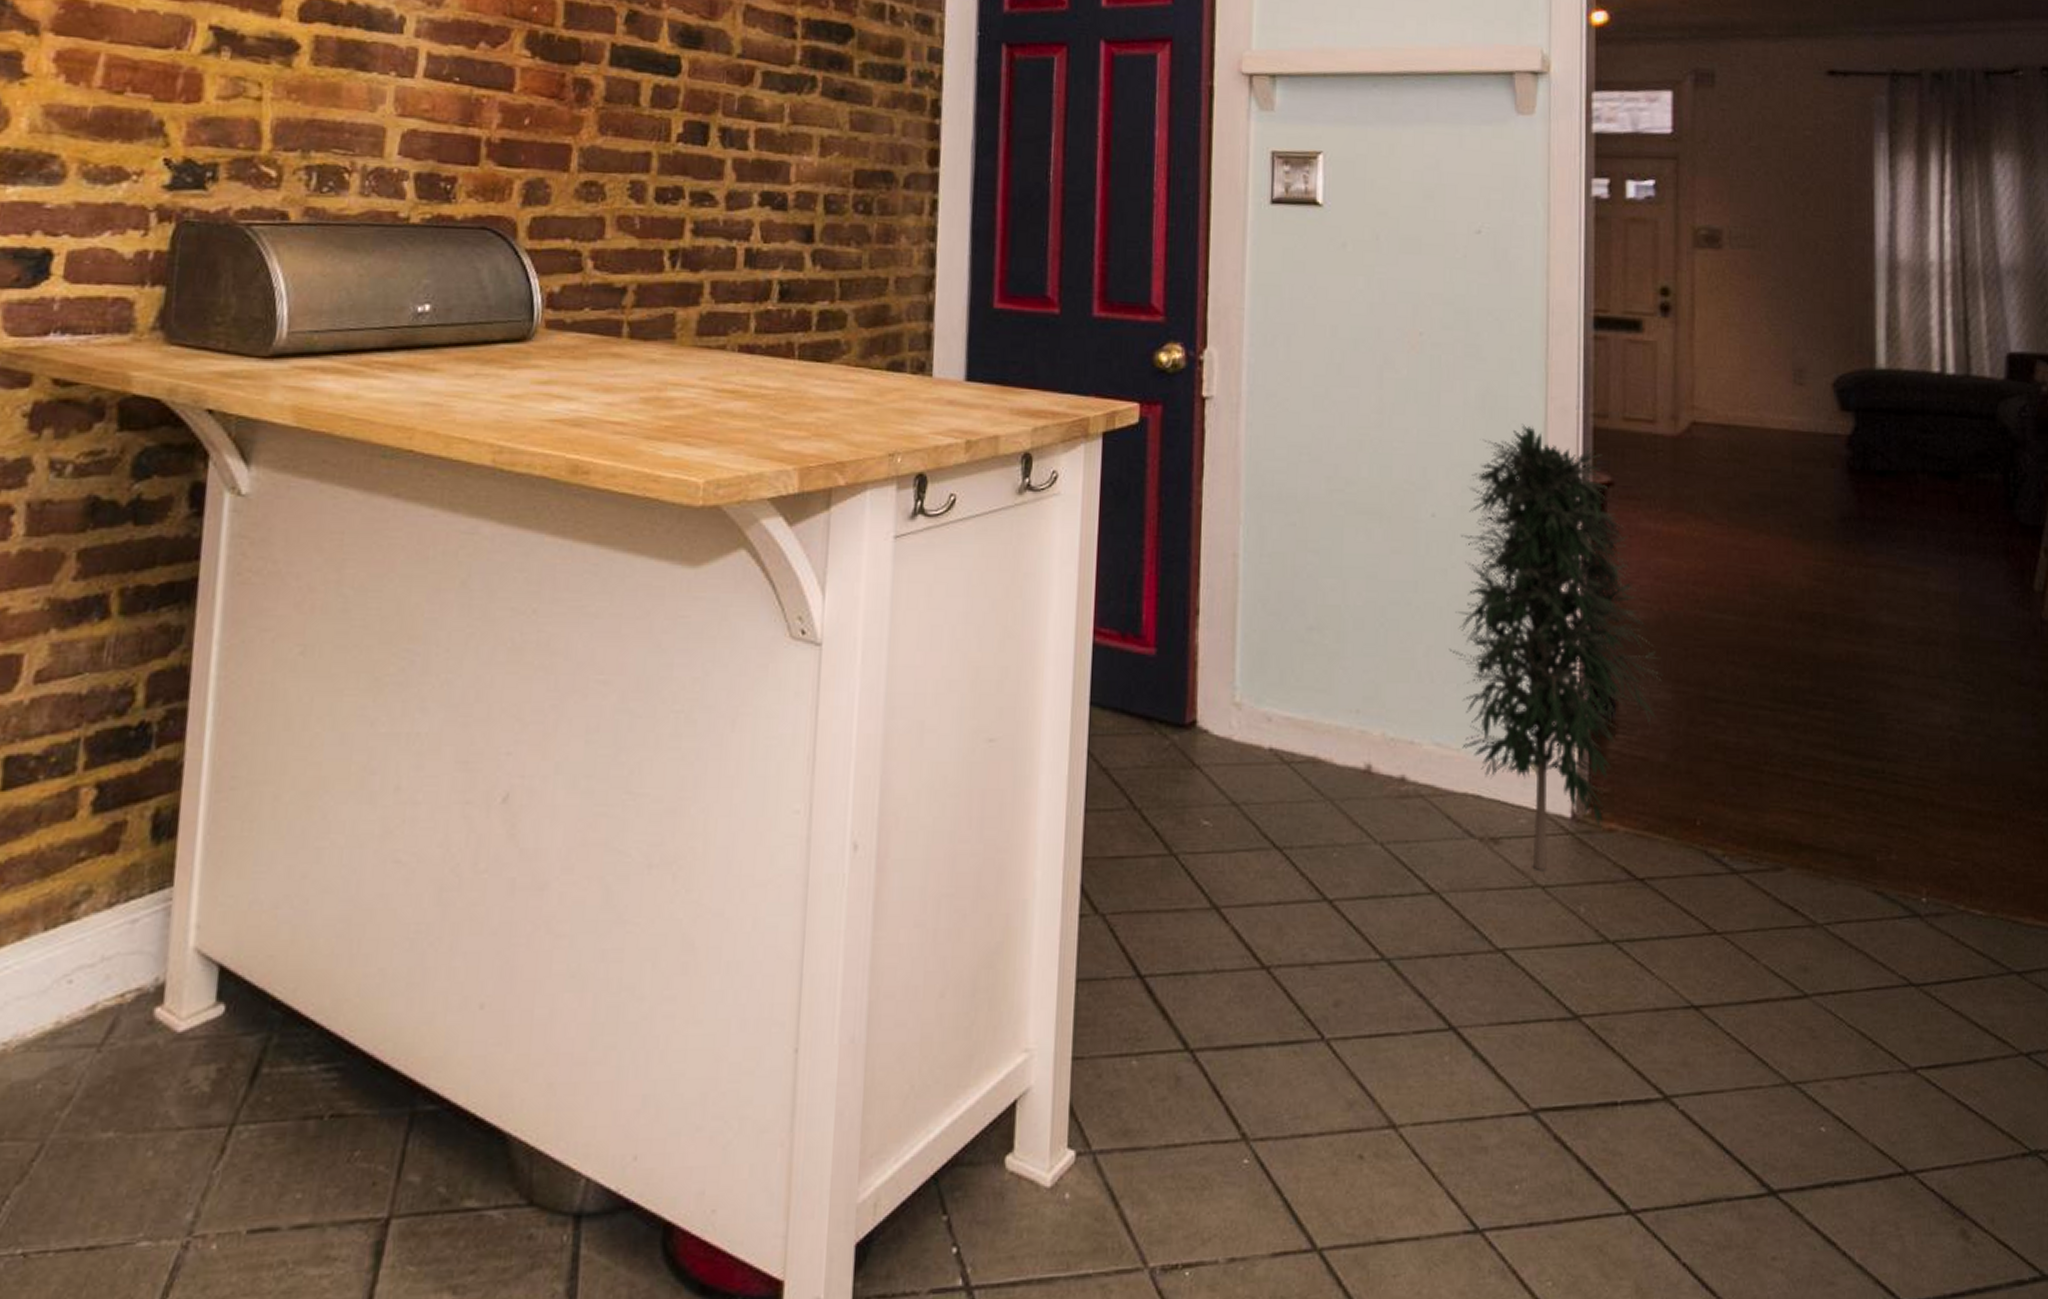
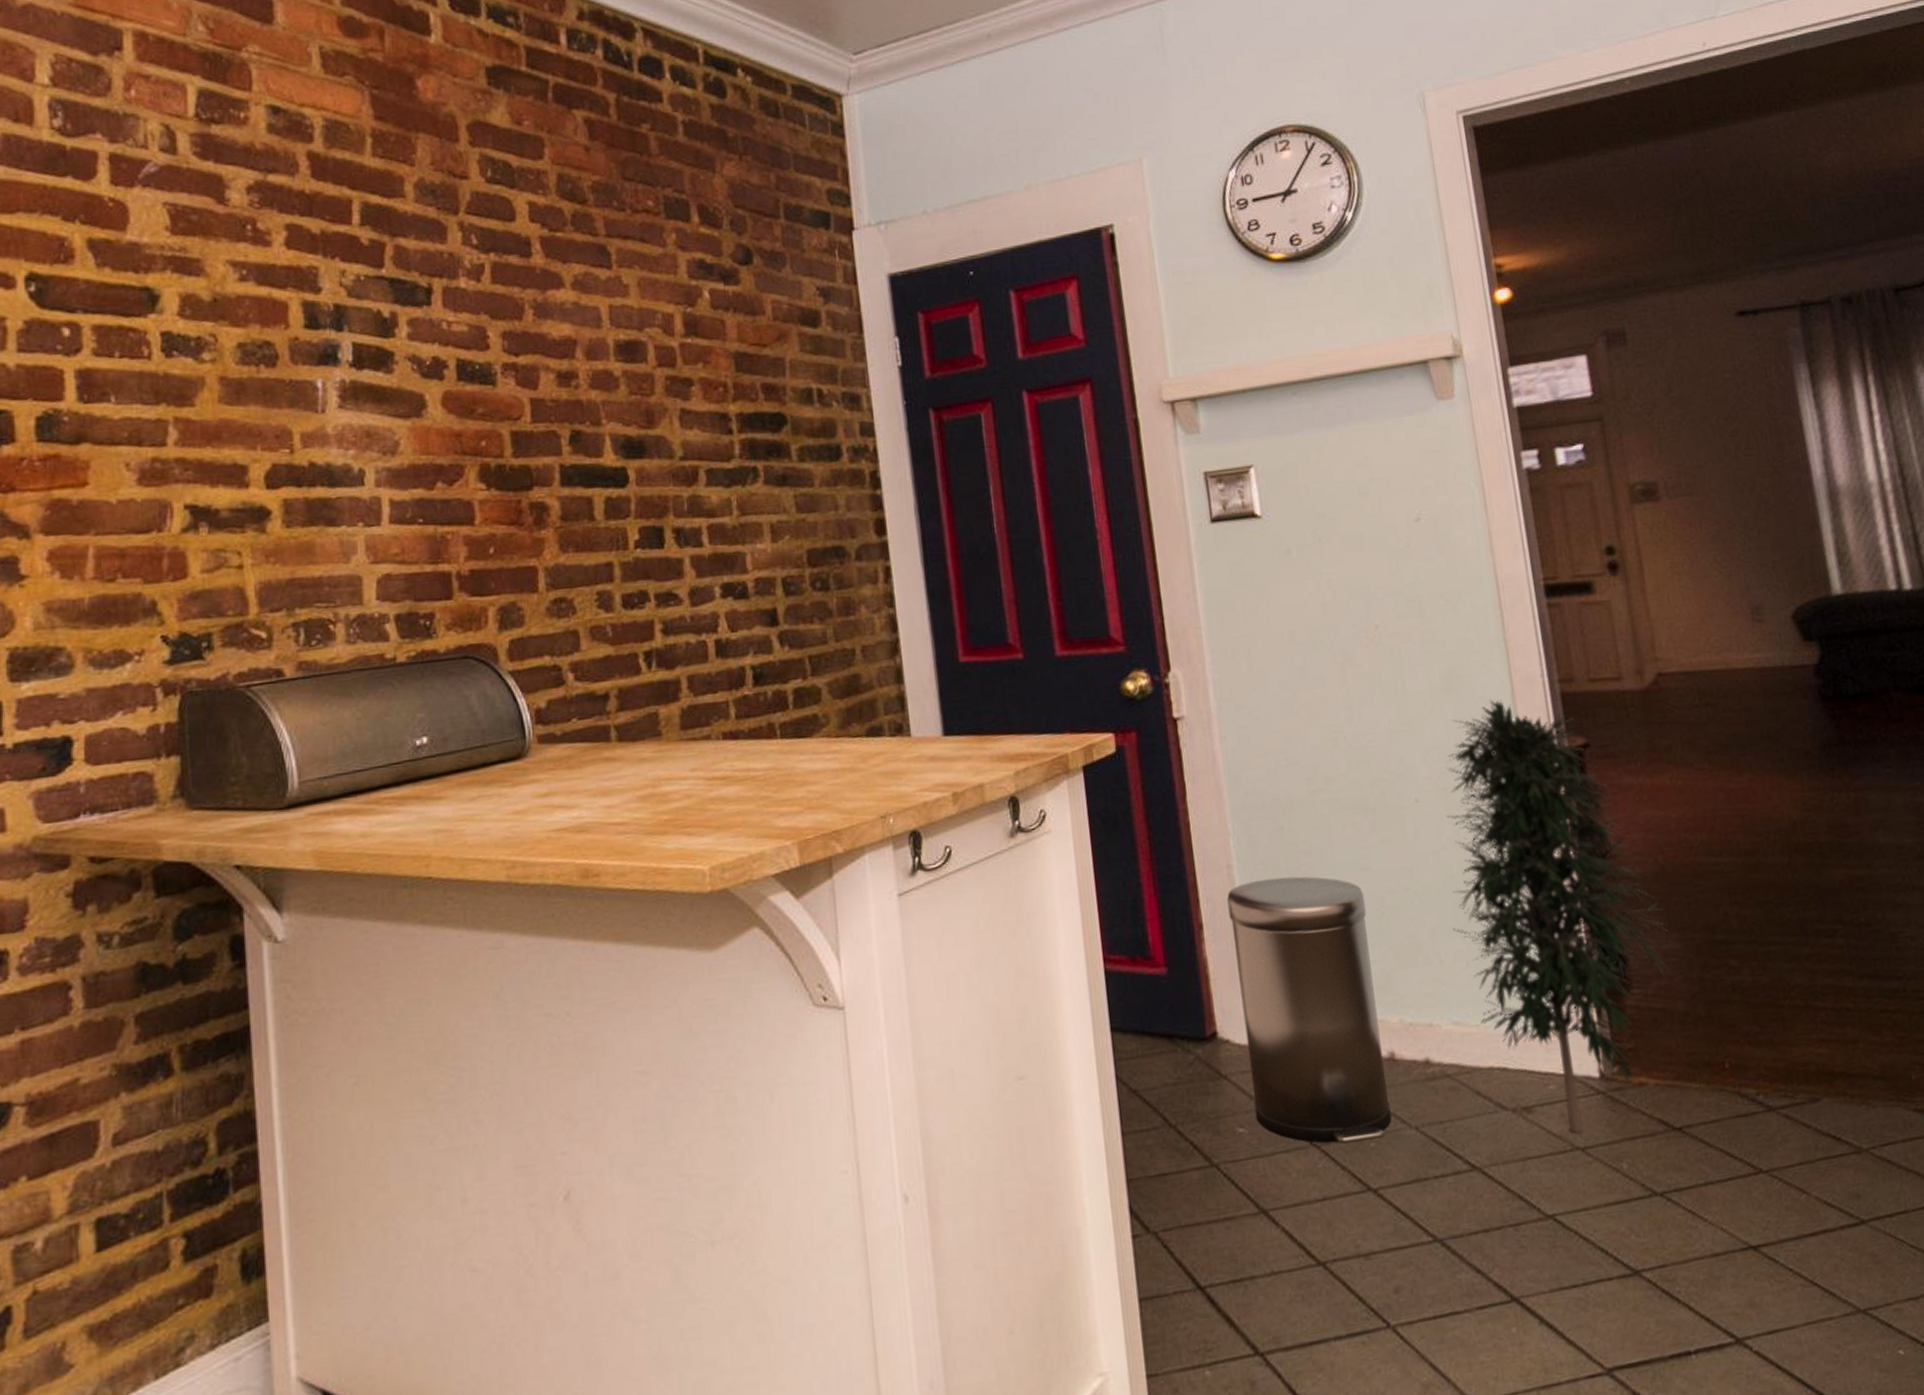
pedal bin: none [1222,572,1367,851] -> present [1227,876,1392,1145]

